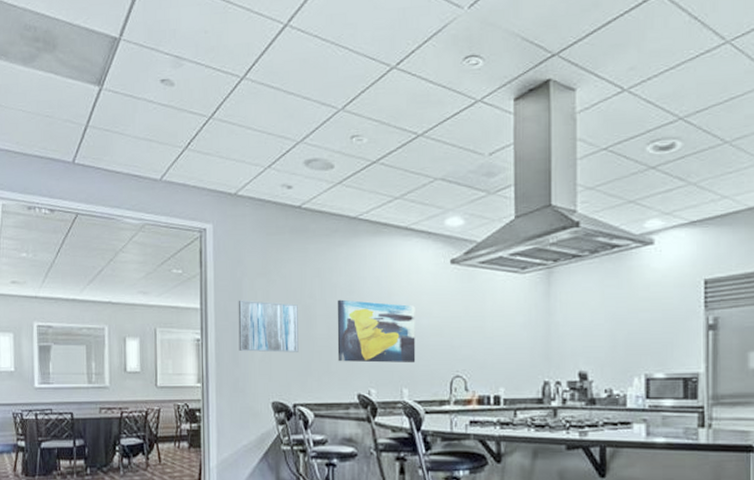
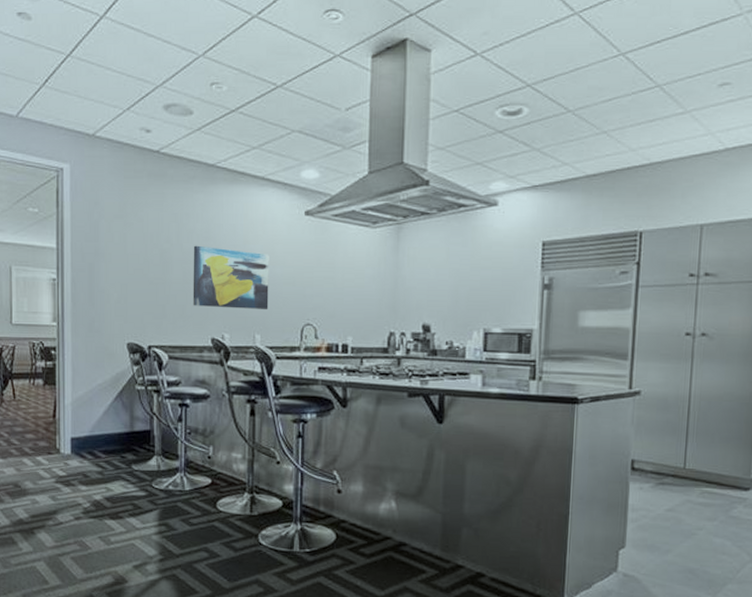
wall art: present [238,300,299,353] -> none [95,241,155,295]

